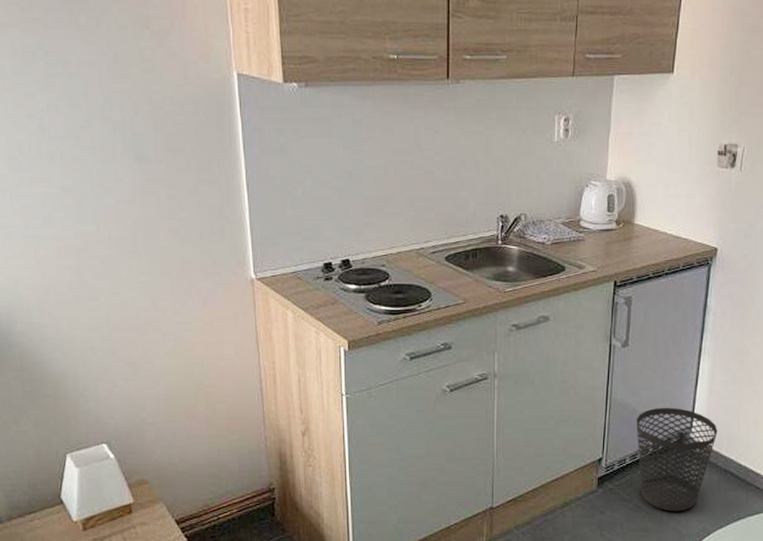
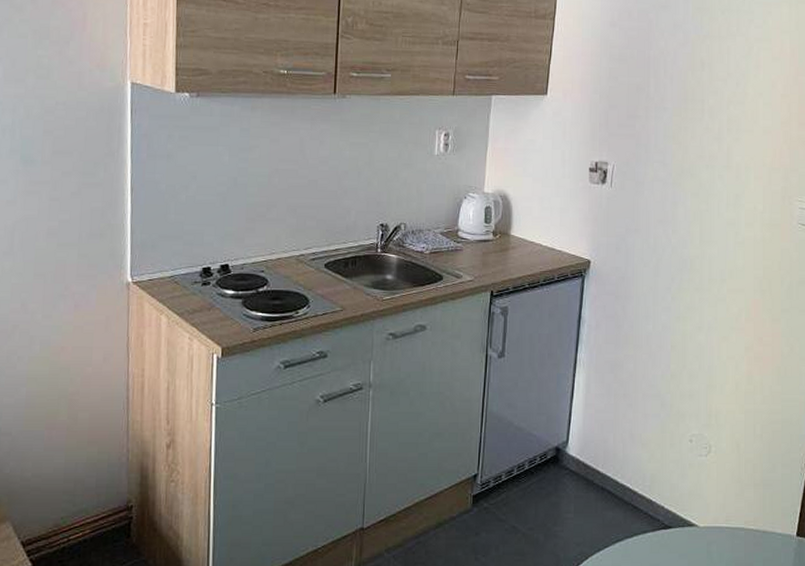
wastebasket: present [636,407,718,511] -> none [512,420,594,533]

